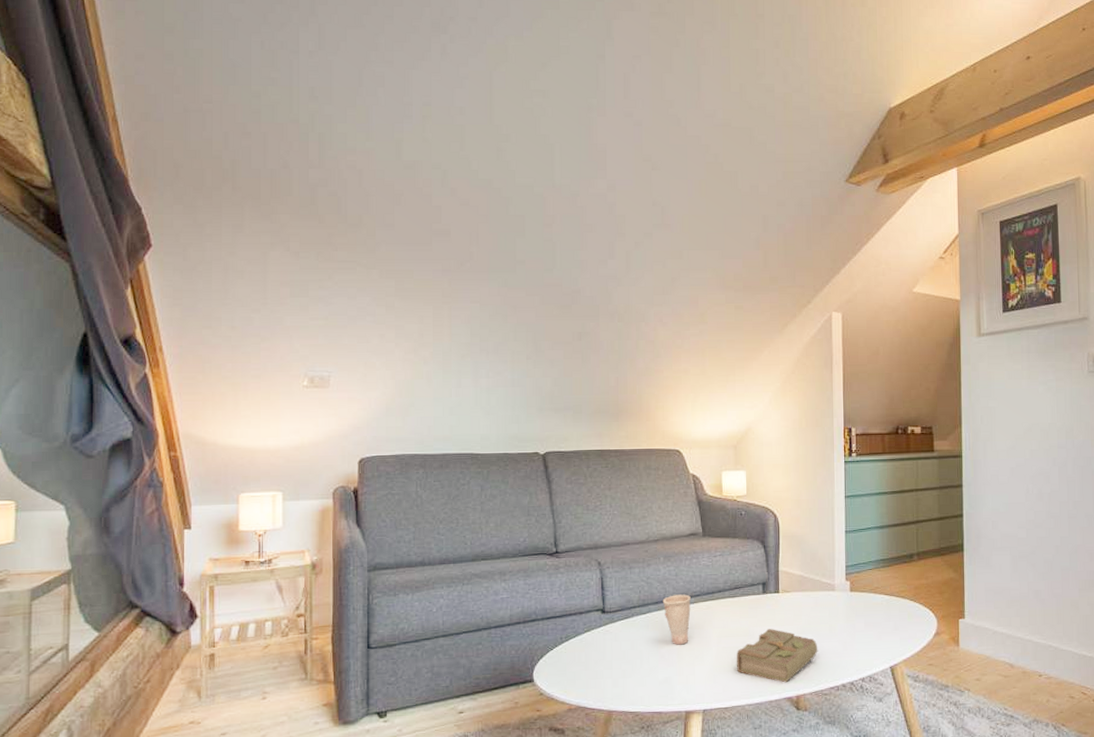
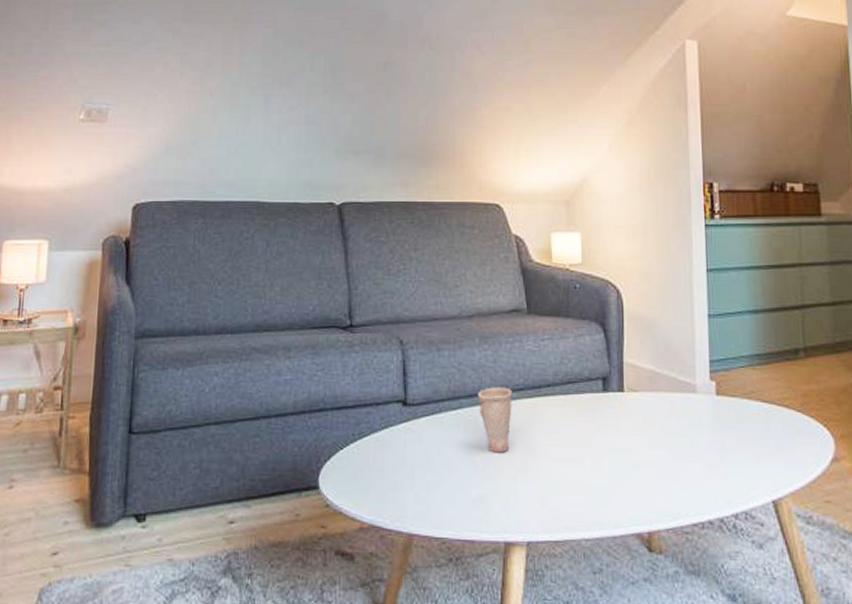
diary: present [737,629,818,683] -> none [570,439,676,513]

